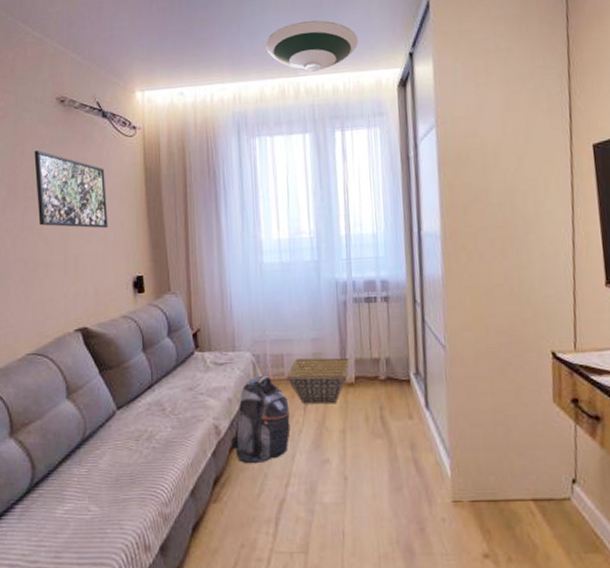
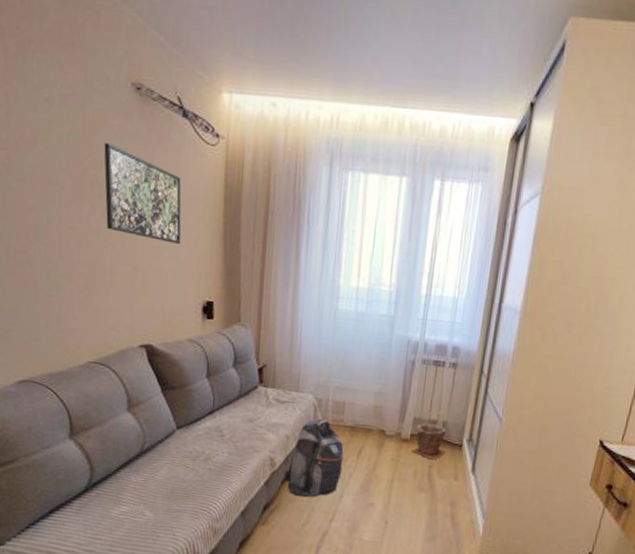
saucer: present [266,20,359,72] -> none [375,40,479,106]
basket: present [286,357,349,405] -> none [345,409,408,456]
plant pot: none [359,363,395,401] -> present [411,423,447,460]

